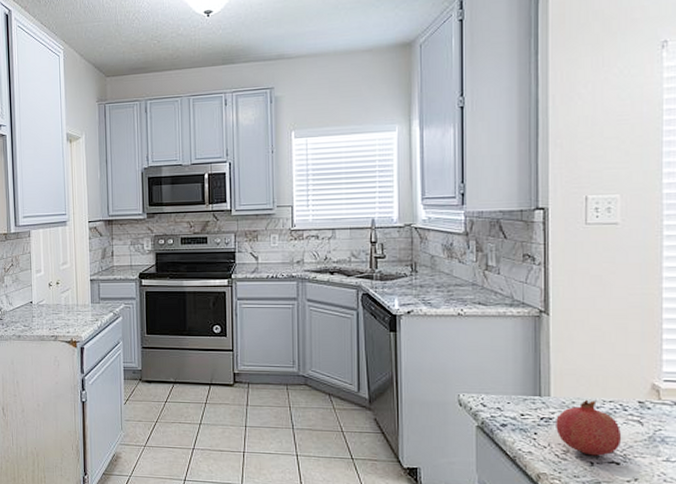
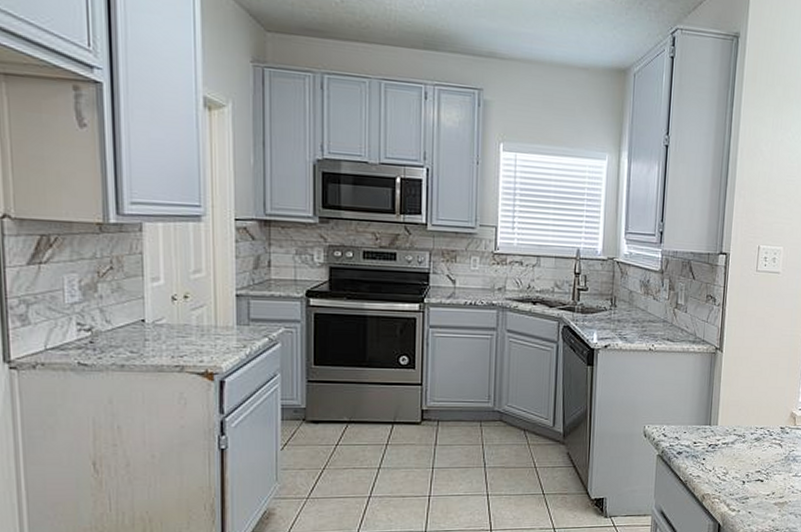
fruit: present [556,399,622,456] -> none [720,427,767,476]

